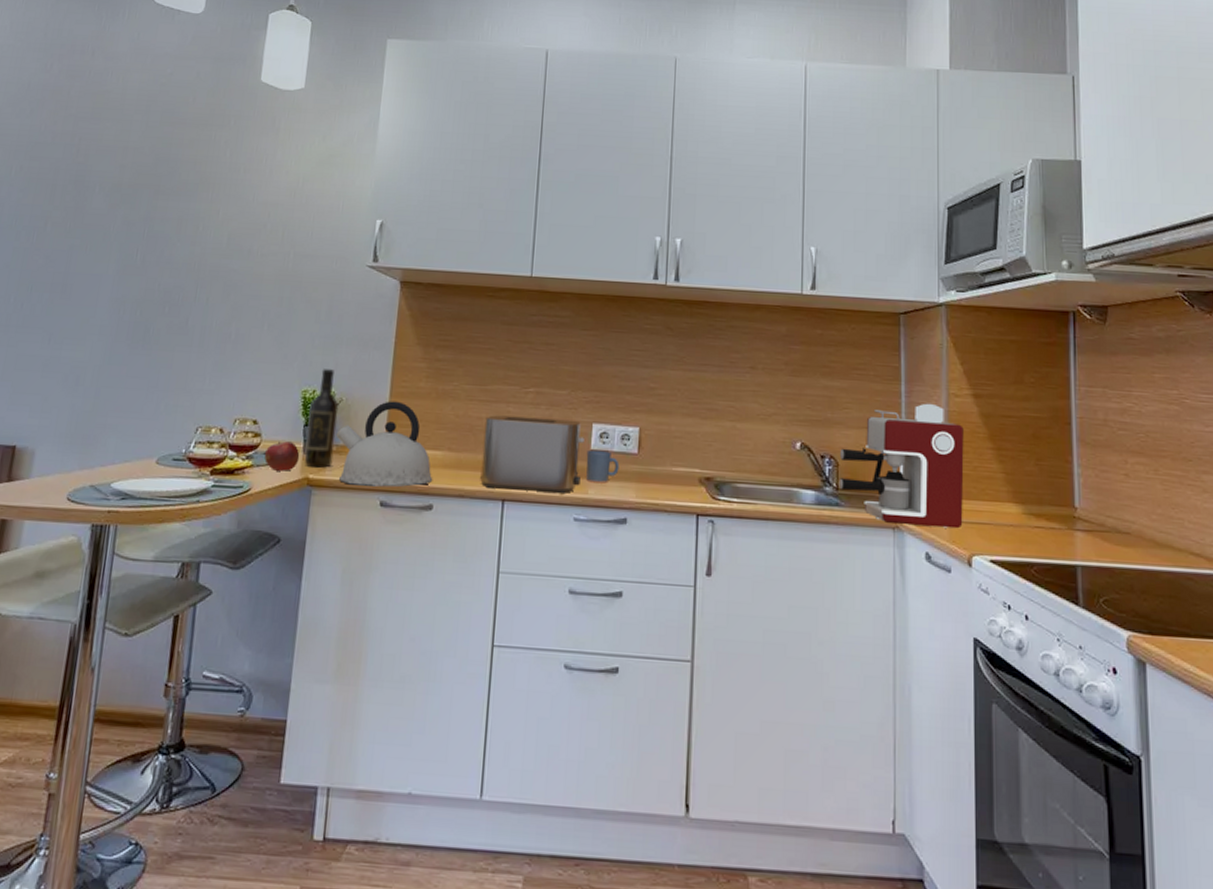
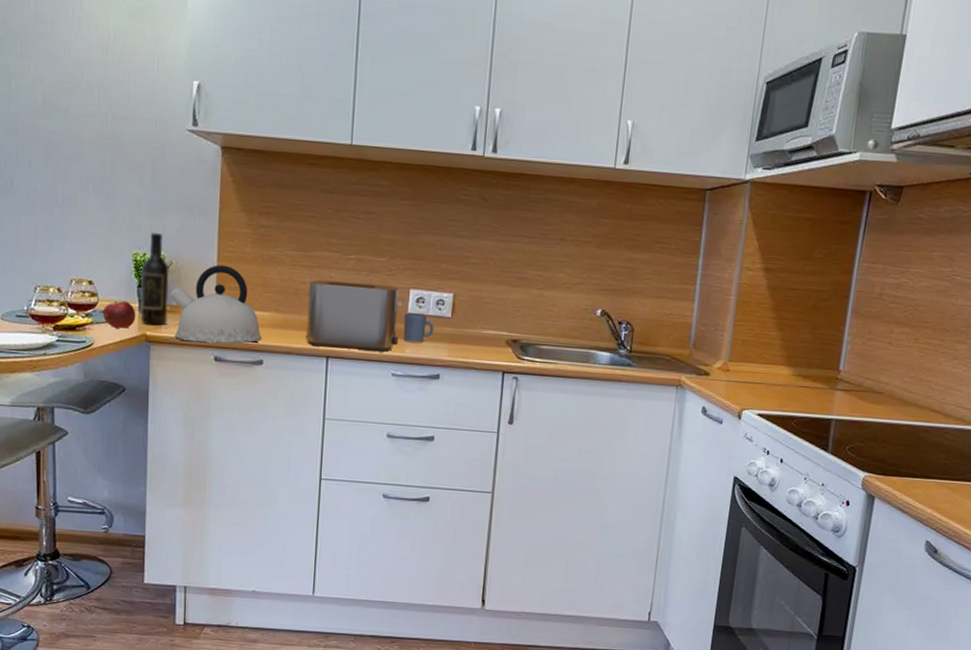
coffee maker: present [838,403,964,529] -> none [632,275,751,387]

